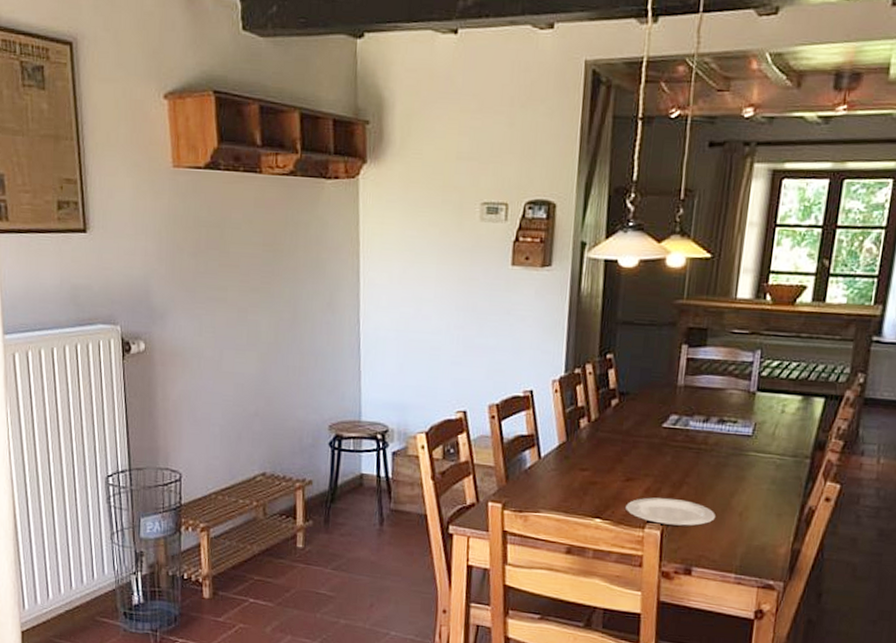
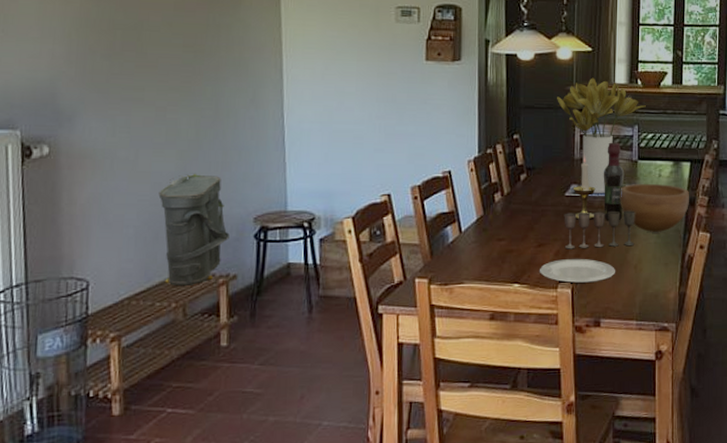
bag: none [241,376,306,488] -> present [158,173,230,287]
wine glass: none [658,446,747,490] -> present [564,210,635,249]
flower bouquet: none [661,290,774,428] -> present [557,77,646,193]
candlestick: none [672,384,701,457] -> present [573,157,596,220]
wine bottle: none [707,368,738,460] -> present [603,142,625,221]
bowl: none [729,419,819,478] -> present [620,184,689,232]

